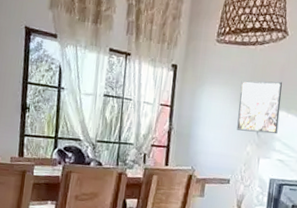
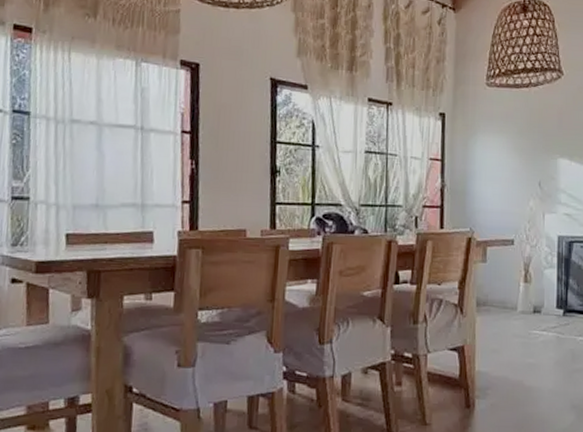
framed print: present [237,80,282,134] -> none [516,126,562,185]

